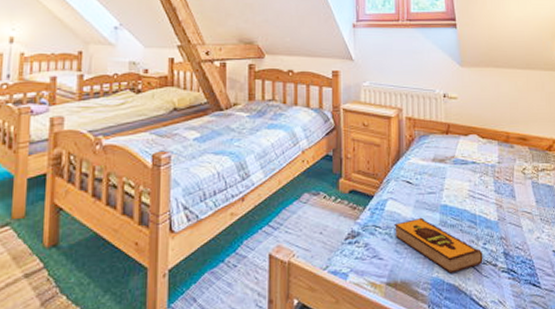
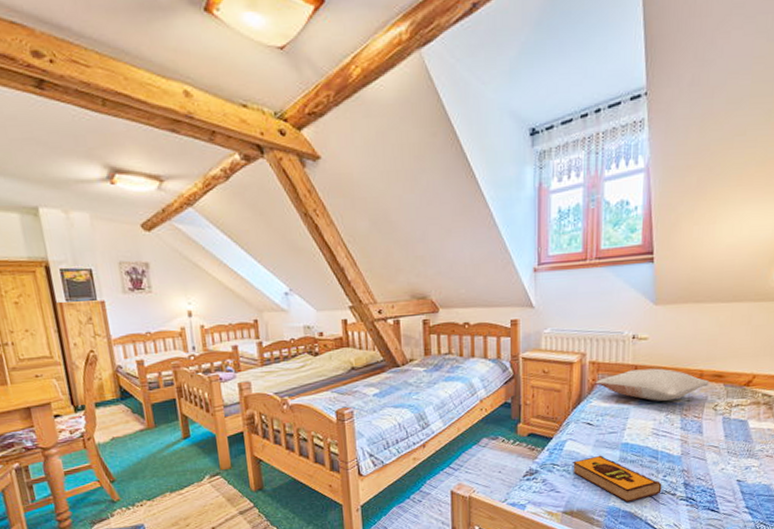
pillow: none [412,128,516,161] -> present [595,368,709,401]

